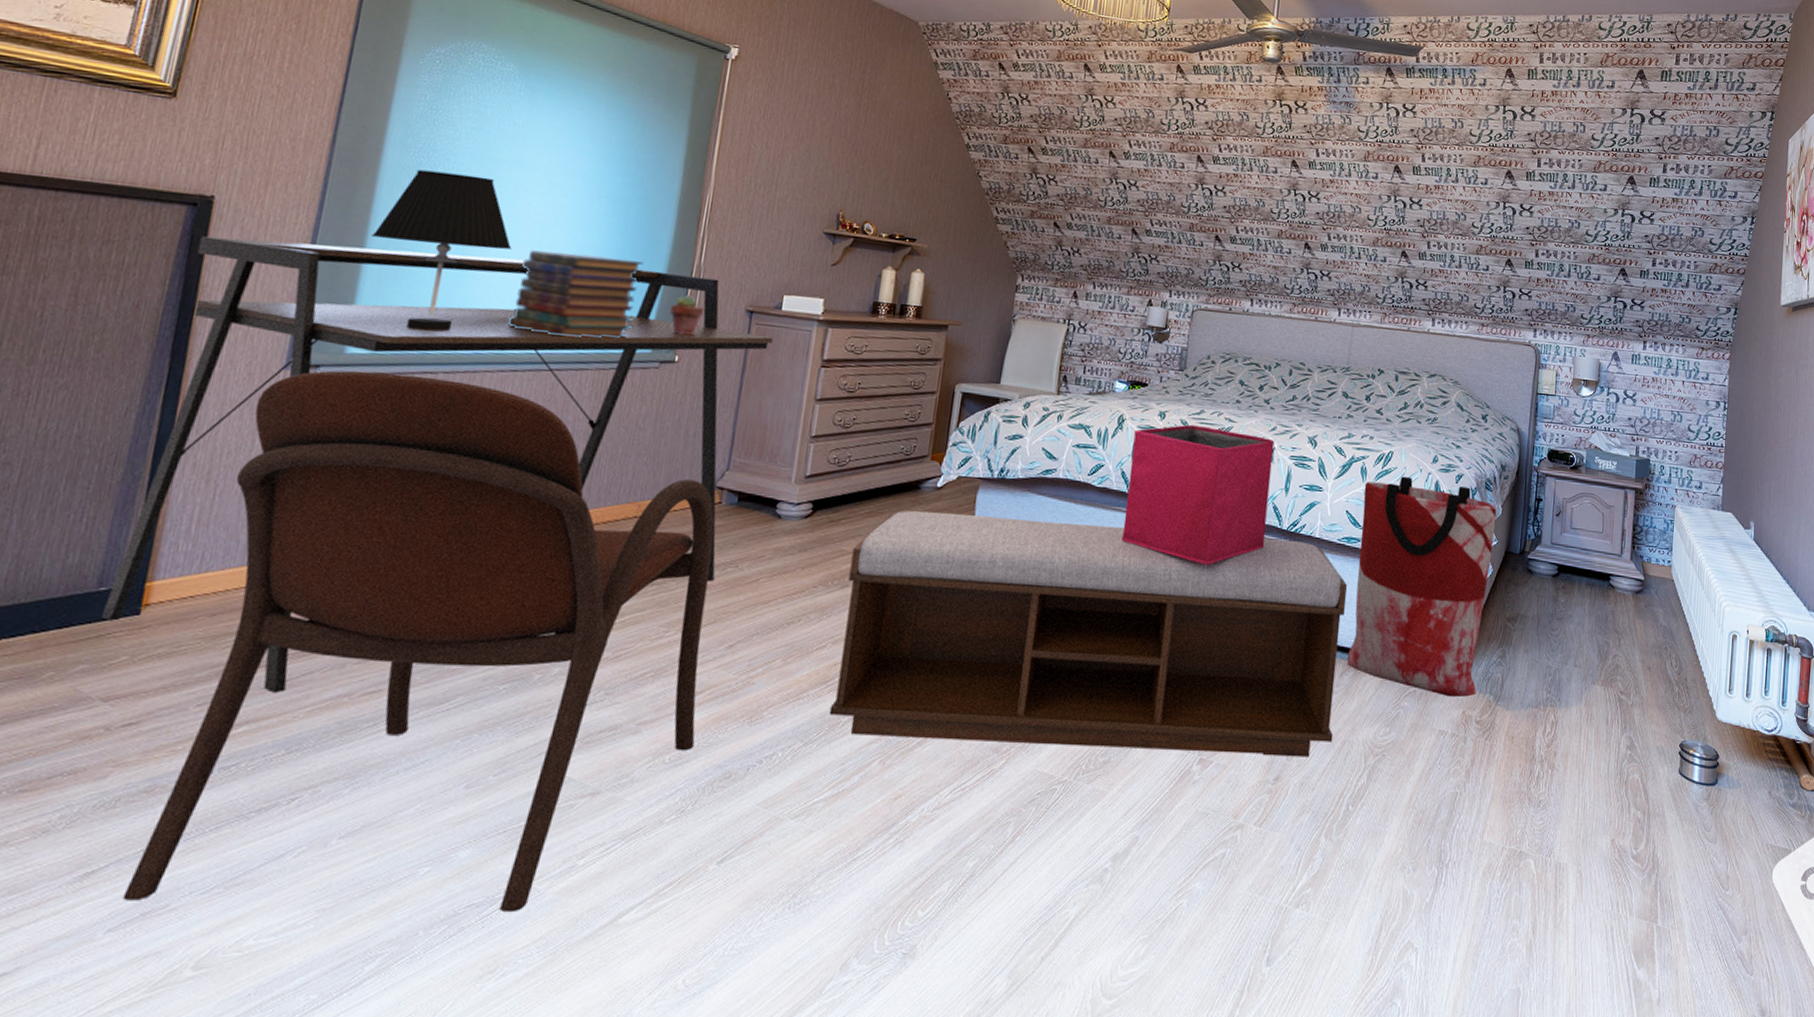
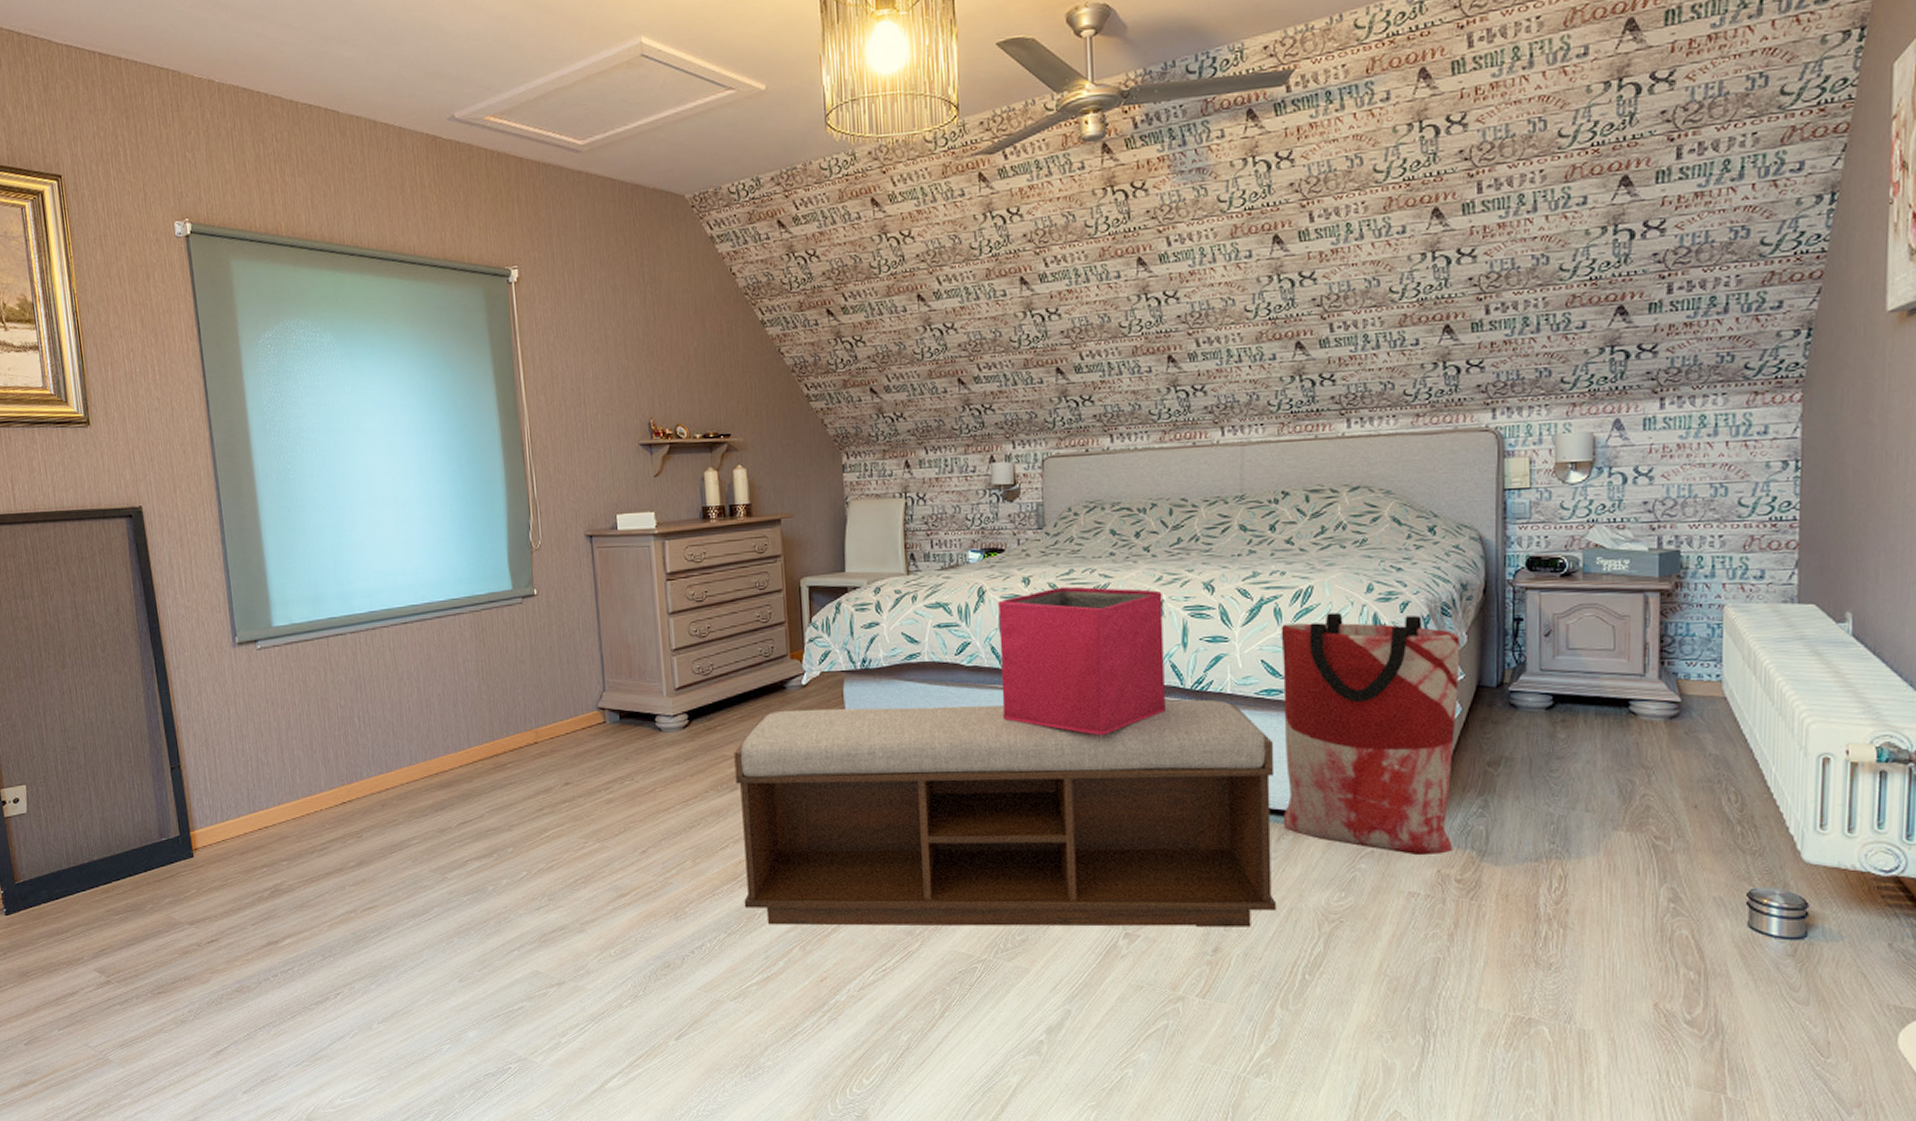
desk: present [101,236,774,694] -> none [143,509,617,913]
armchair: present [122,370,715,913] -> none [221,638,633,1080]
table lamp: present [372,169,512,331] -> none [263,448,374,598]
book stack: present [508,250,644,338] -> none [386,504,491,586]
potted succulent: present [670,295,705,335] -> none [519,529,549,568]

